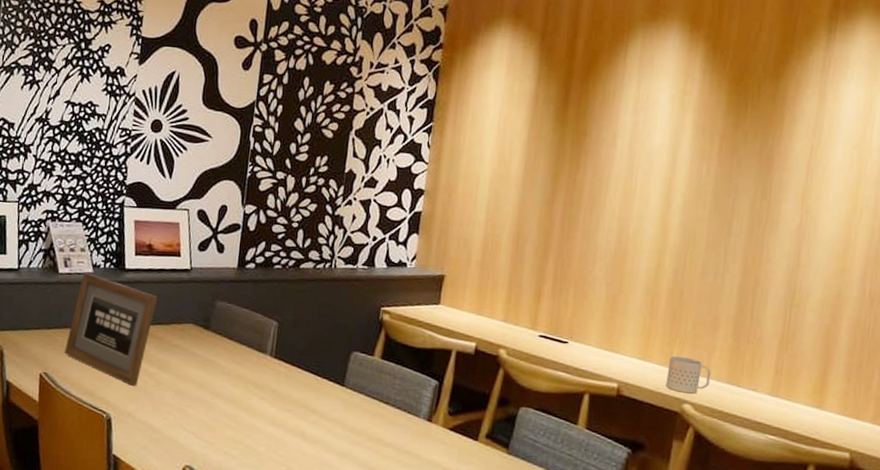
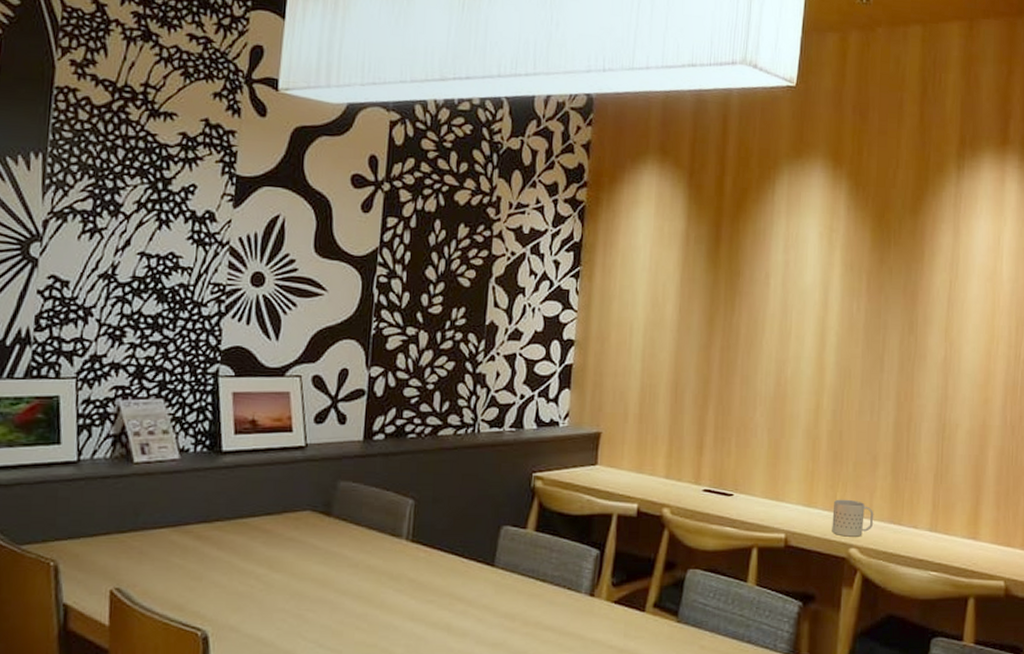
picture frame: present [64,272,158,386] -> none [143,458,265,593]

